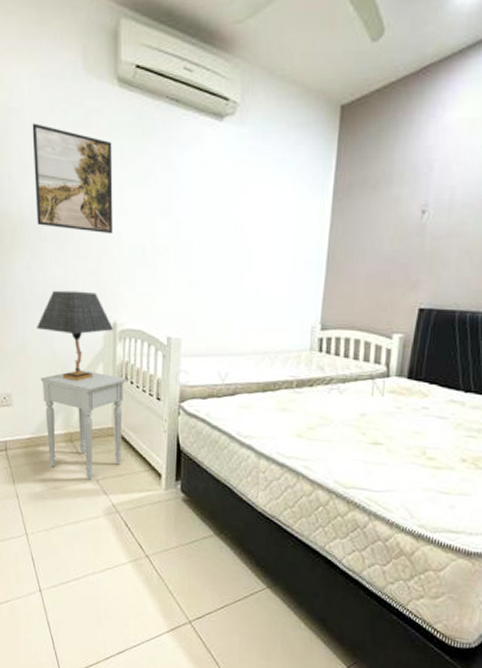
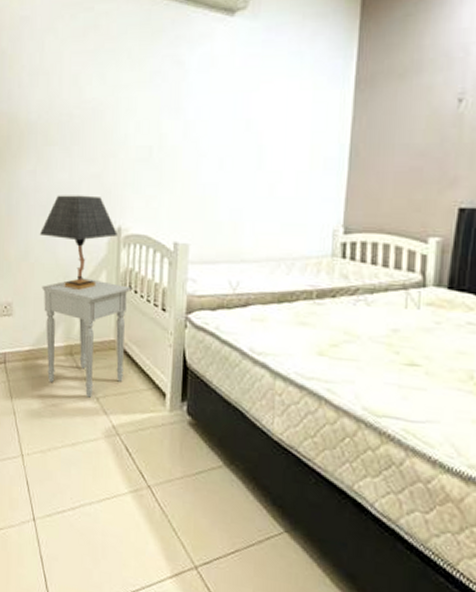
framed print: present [32,123,113,235] -> none [42,29,121,137]

